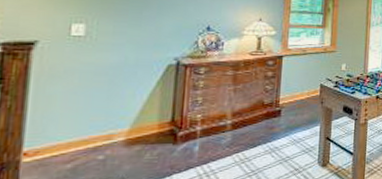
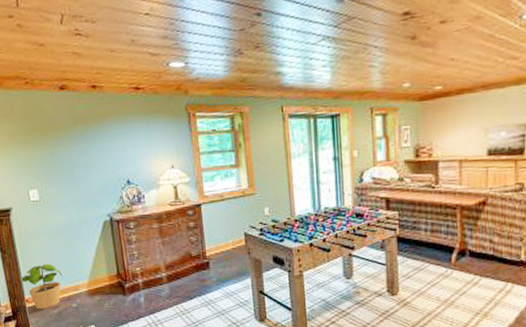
potted plant: none [22,108,93,165] -> present [20,263,63,310]

